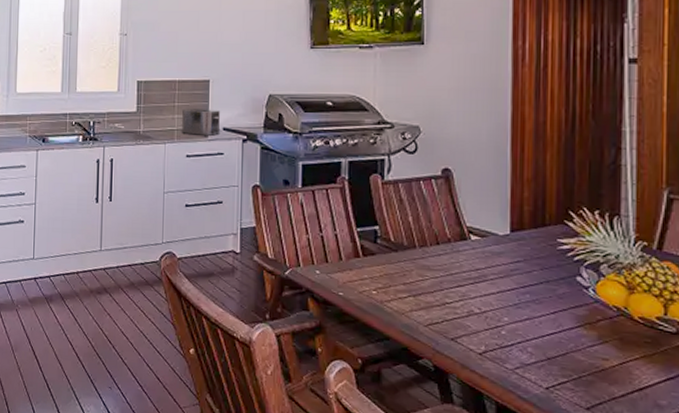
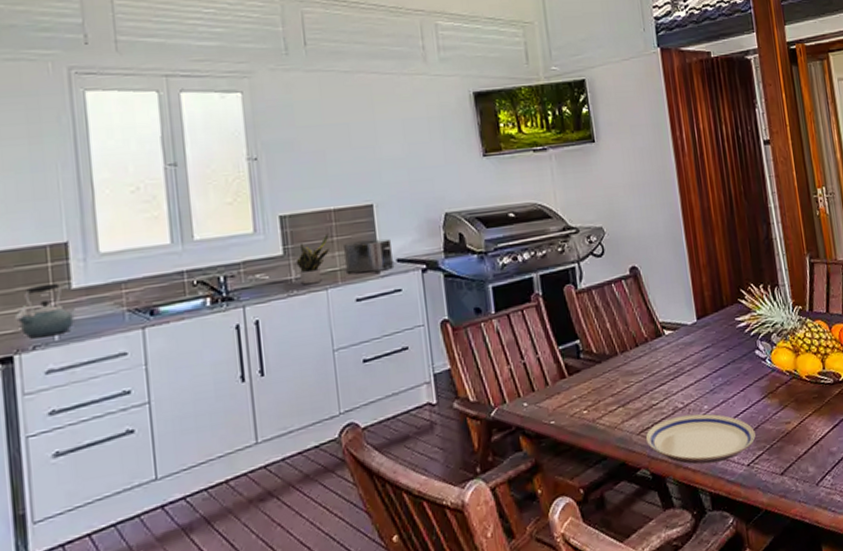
potted plant: none [145,99,172,138] -> present [295,233,329,286]
plate: none [433,320,561,377] -> present [645,413,756,465]

